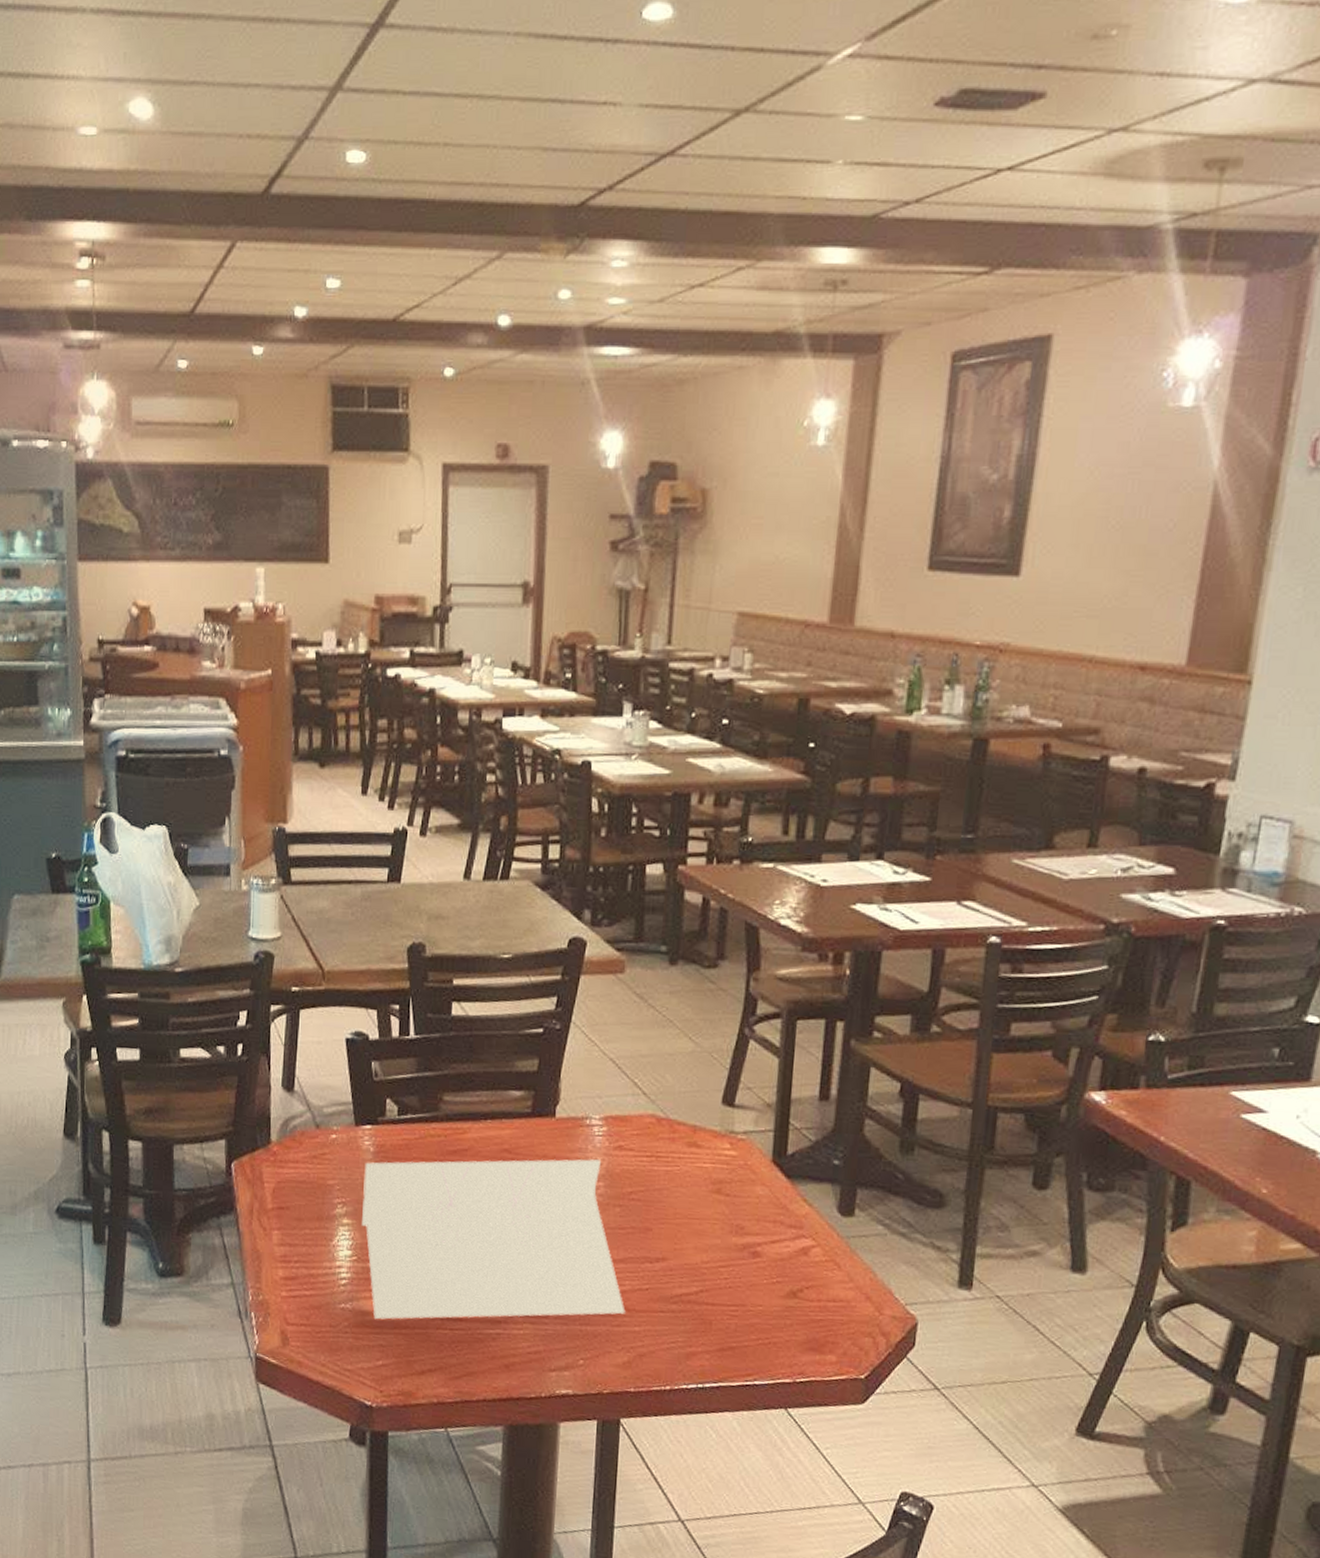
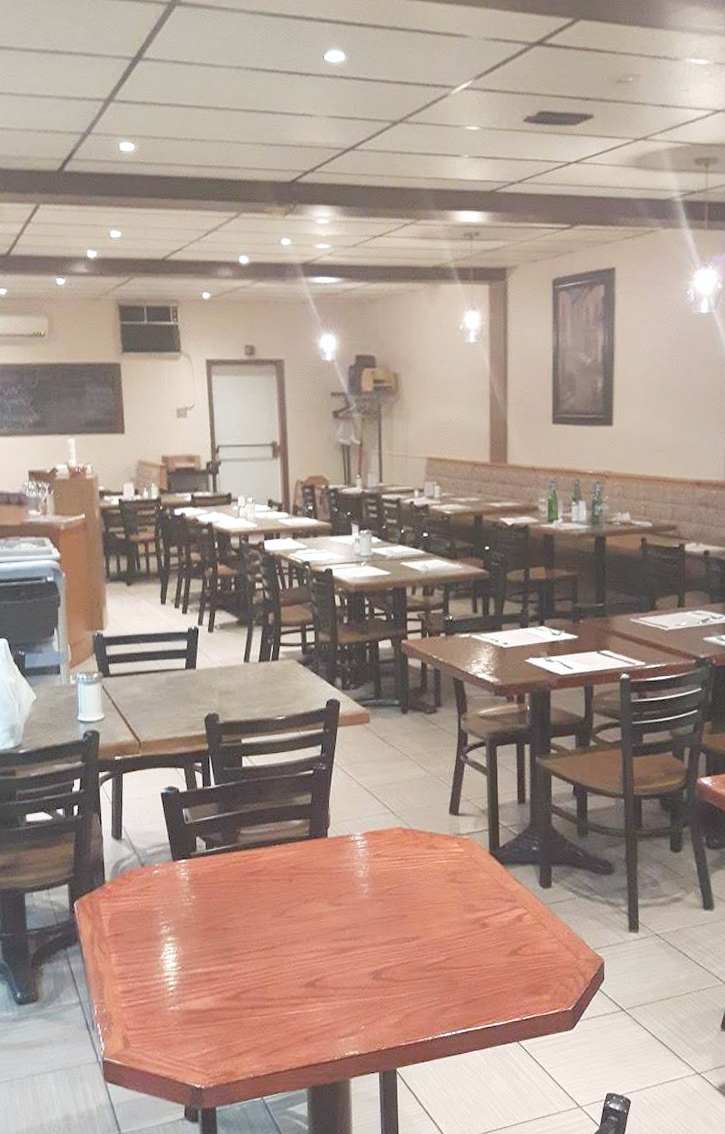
paper sheet: present [362,1159,626,1320] -> none [182,867,393,1016]

